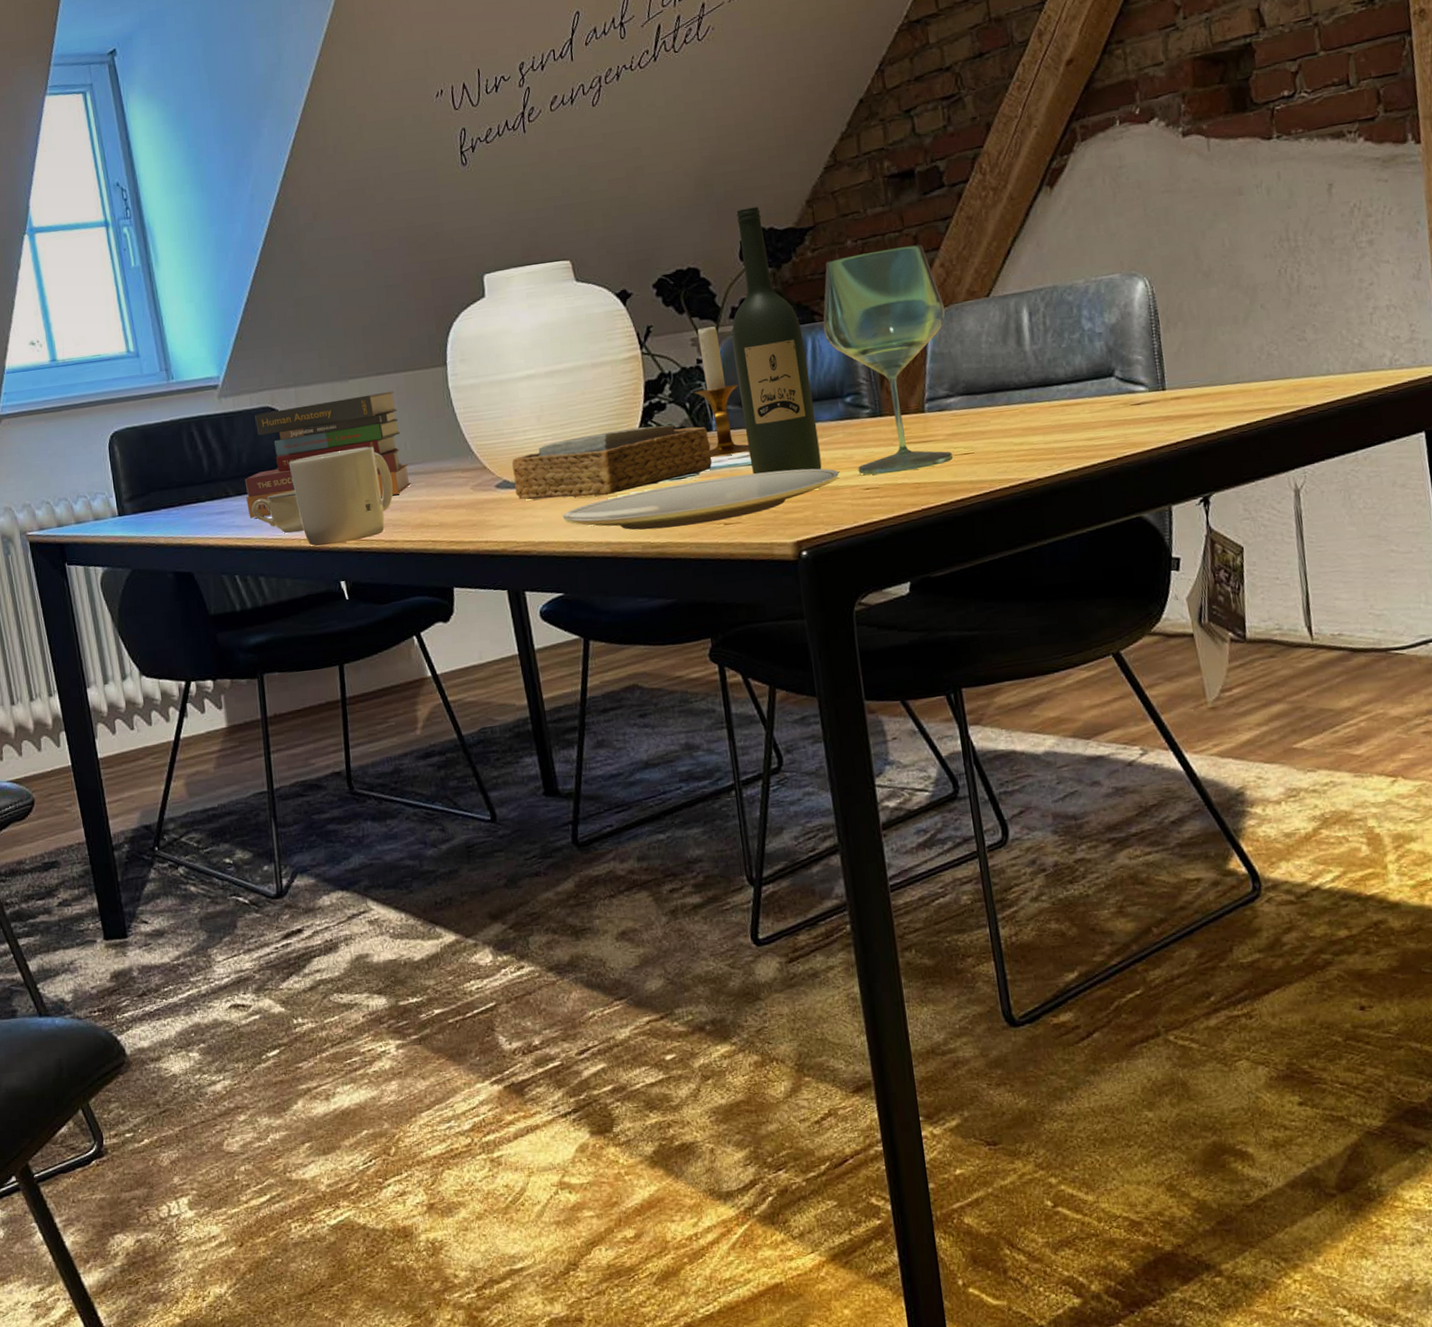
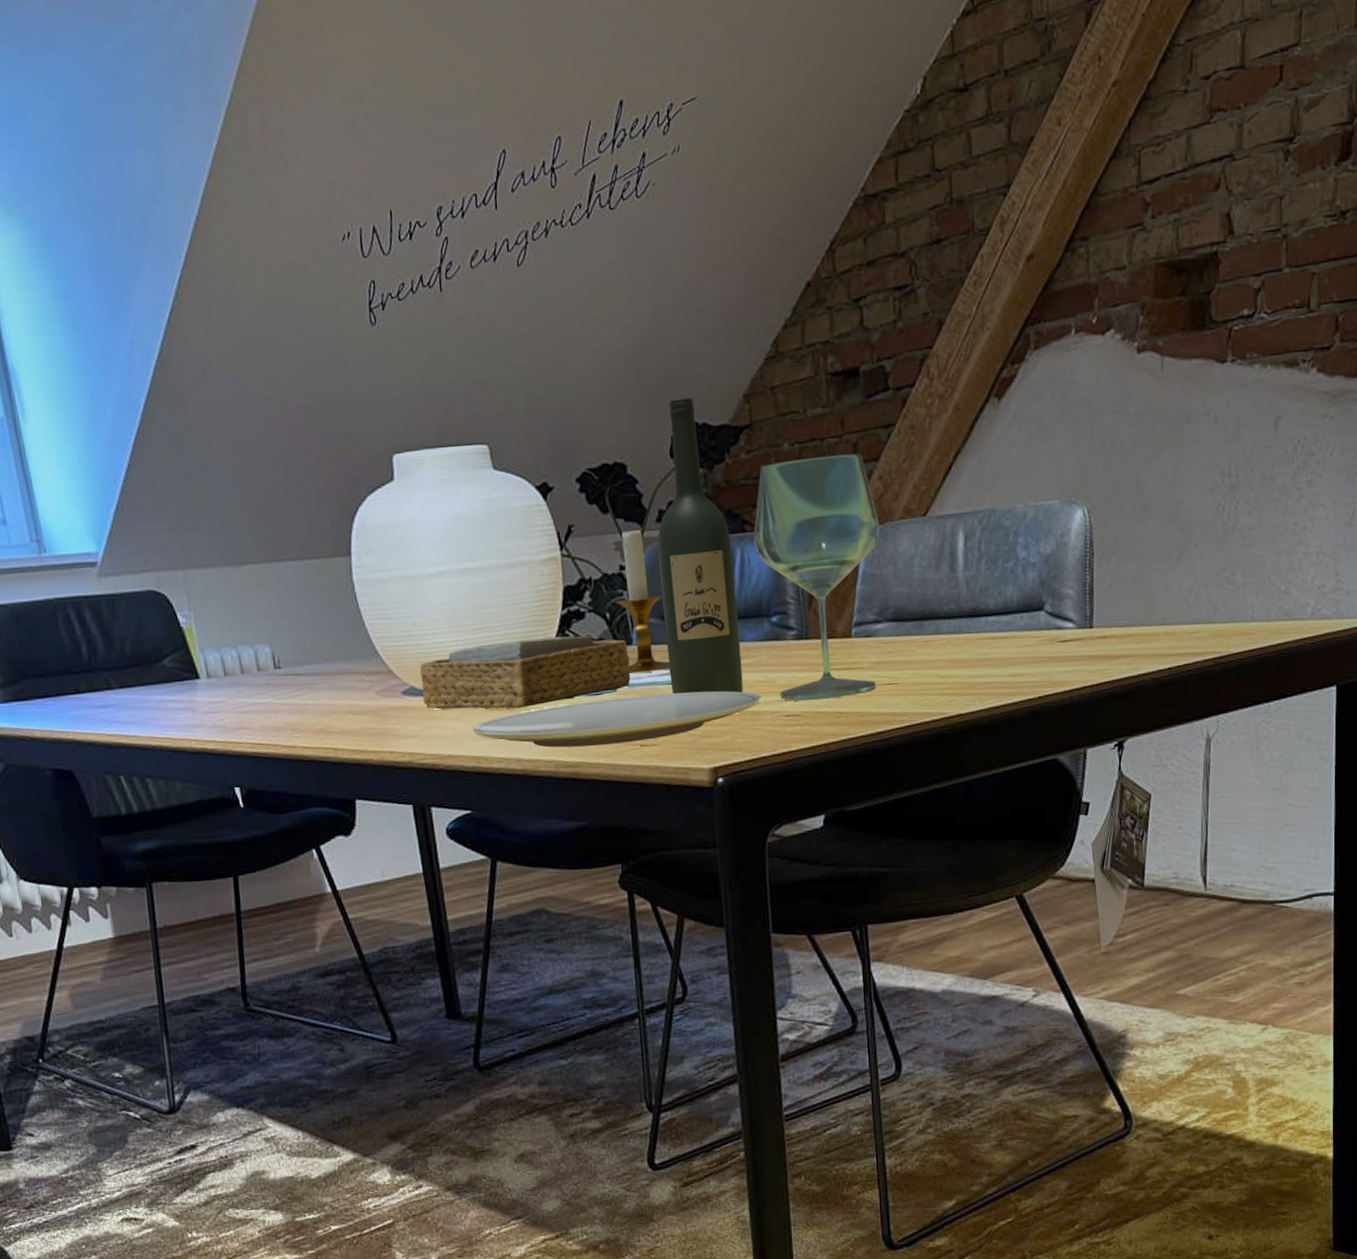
books: present [244,390,411,519] -> none [128,580,311,714]
cup: present [252,491,305,534] -> none [137,686,195,733]
mug: present [288,446,393,546] -> none [177,641,292,748]

